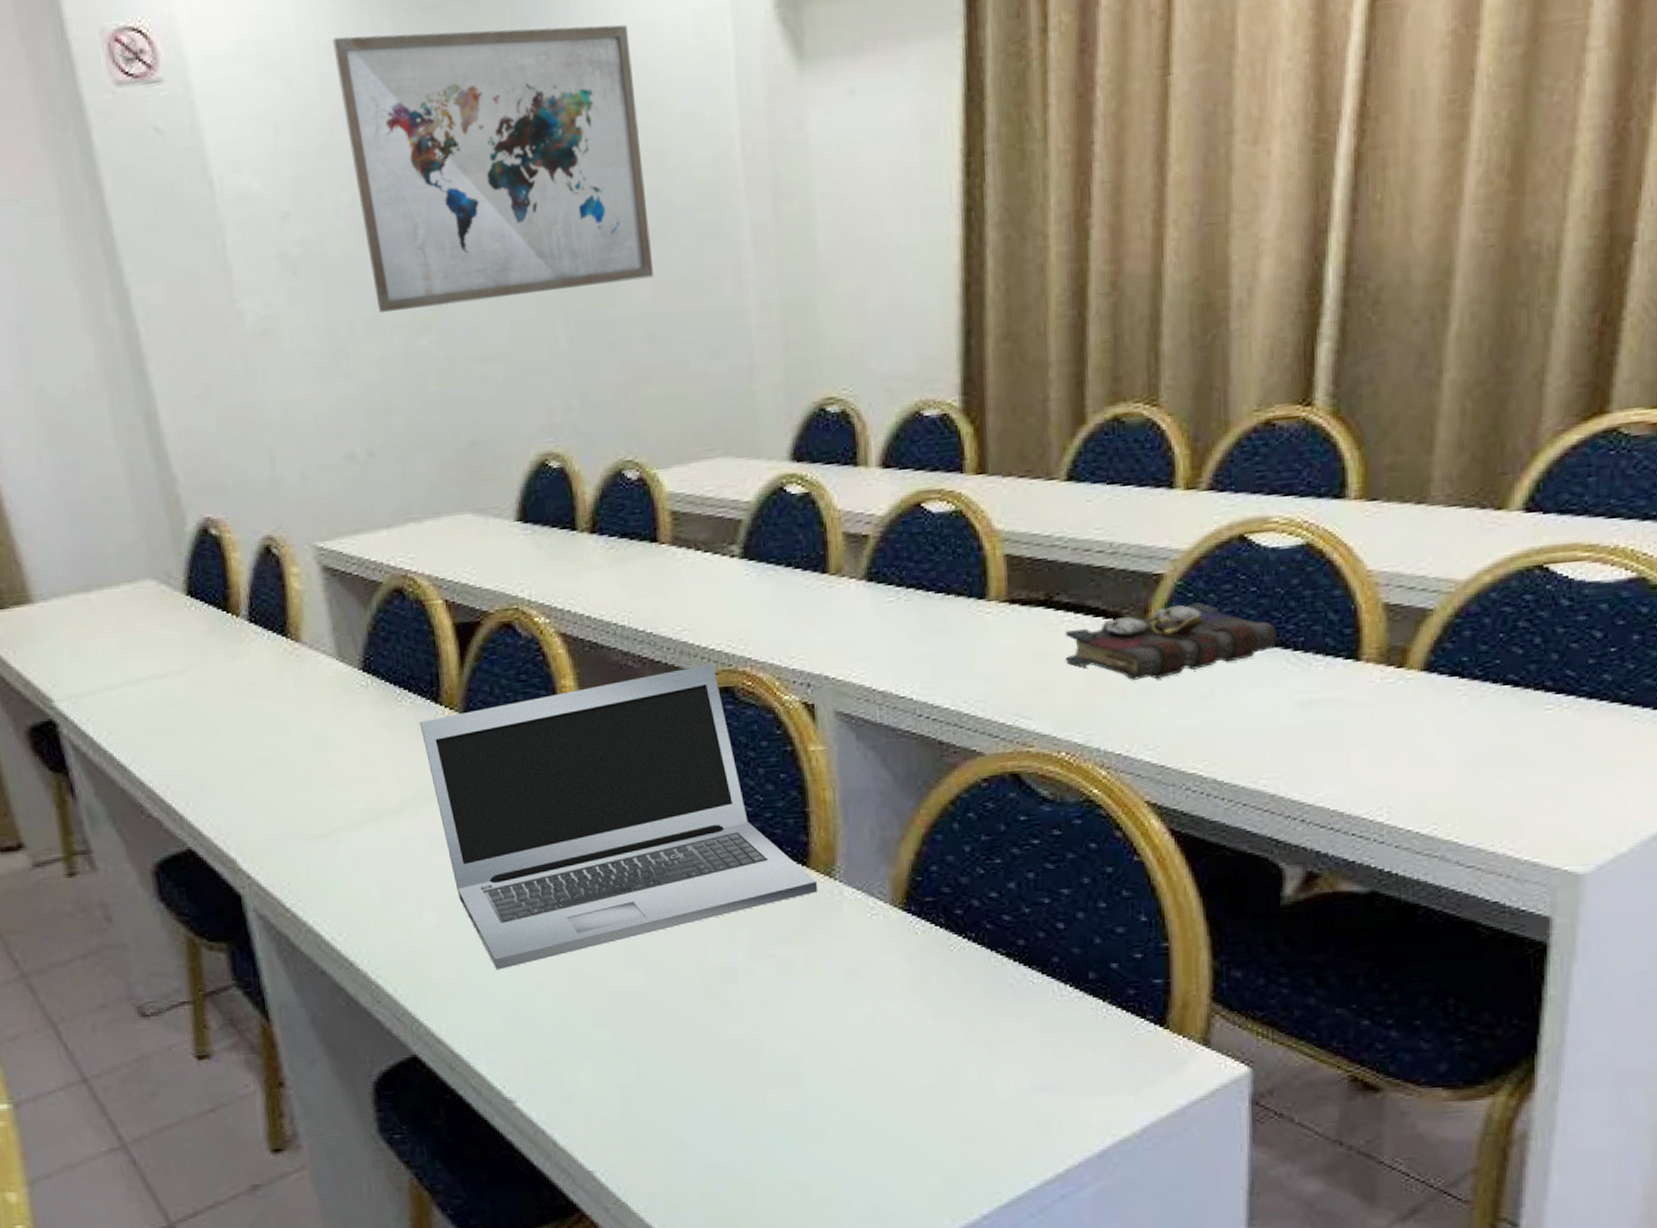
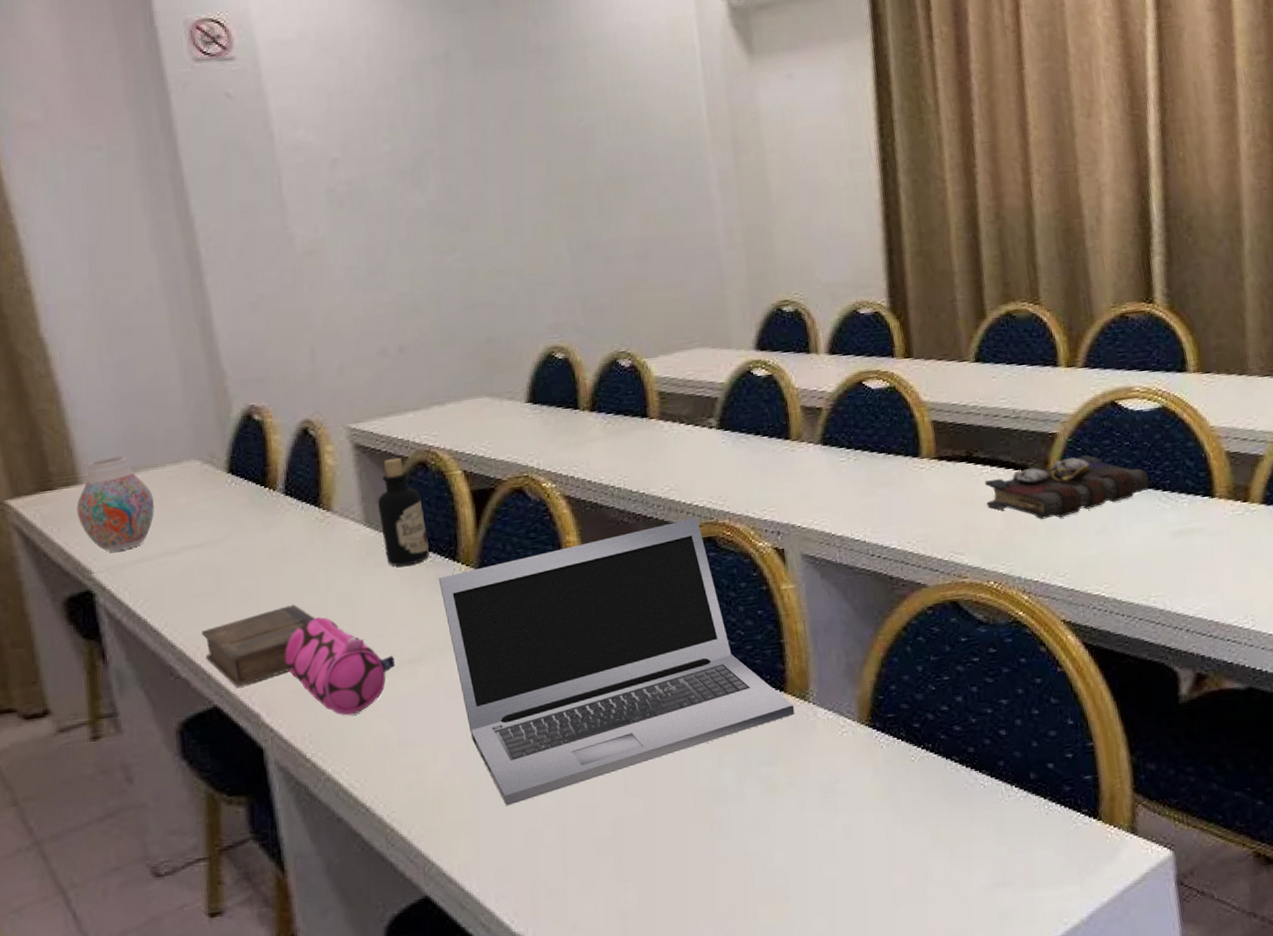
vase: none [30,572,112,679] -> present [76,455,154,551]
book: none [170,744,289,830] -> present [202,604,316,687]
pencil case: none [258,758,375,866] -> present [285,616,395,716]
wall art: present [332,24,654,313] -> none [380,26,641,236]
bottle: none [350,582,409,707] -> present [378,457,429,567]

